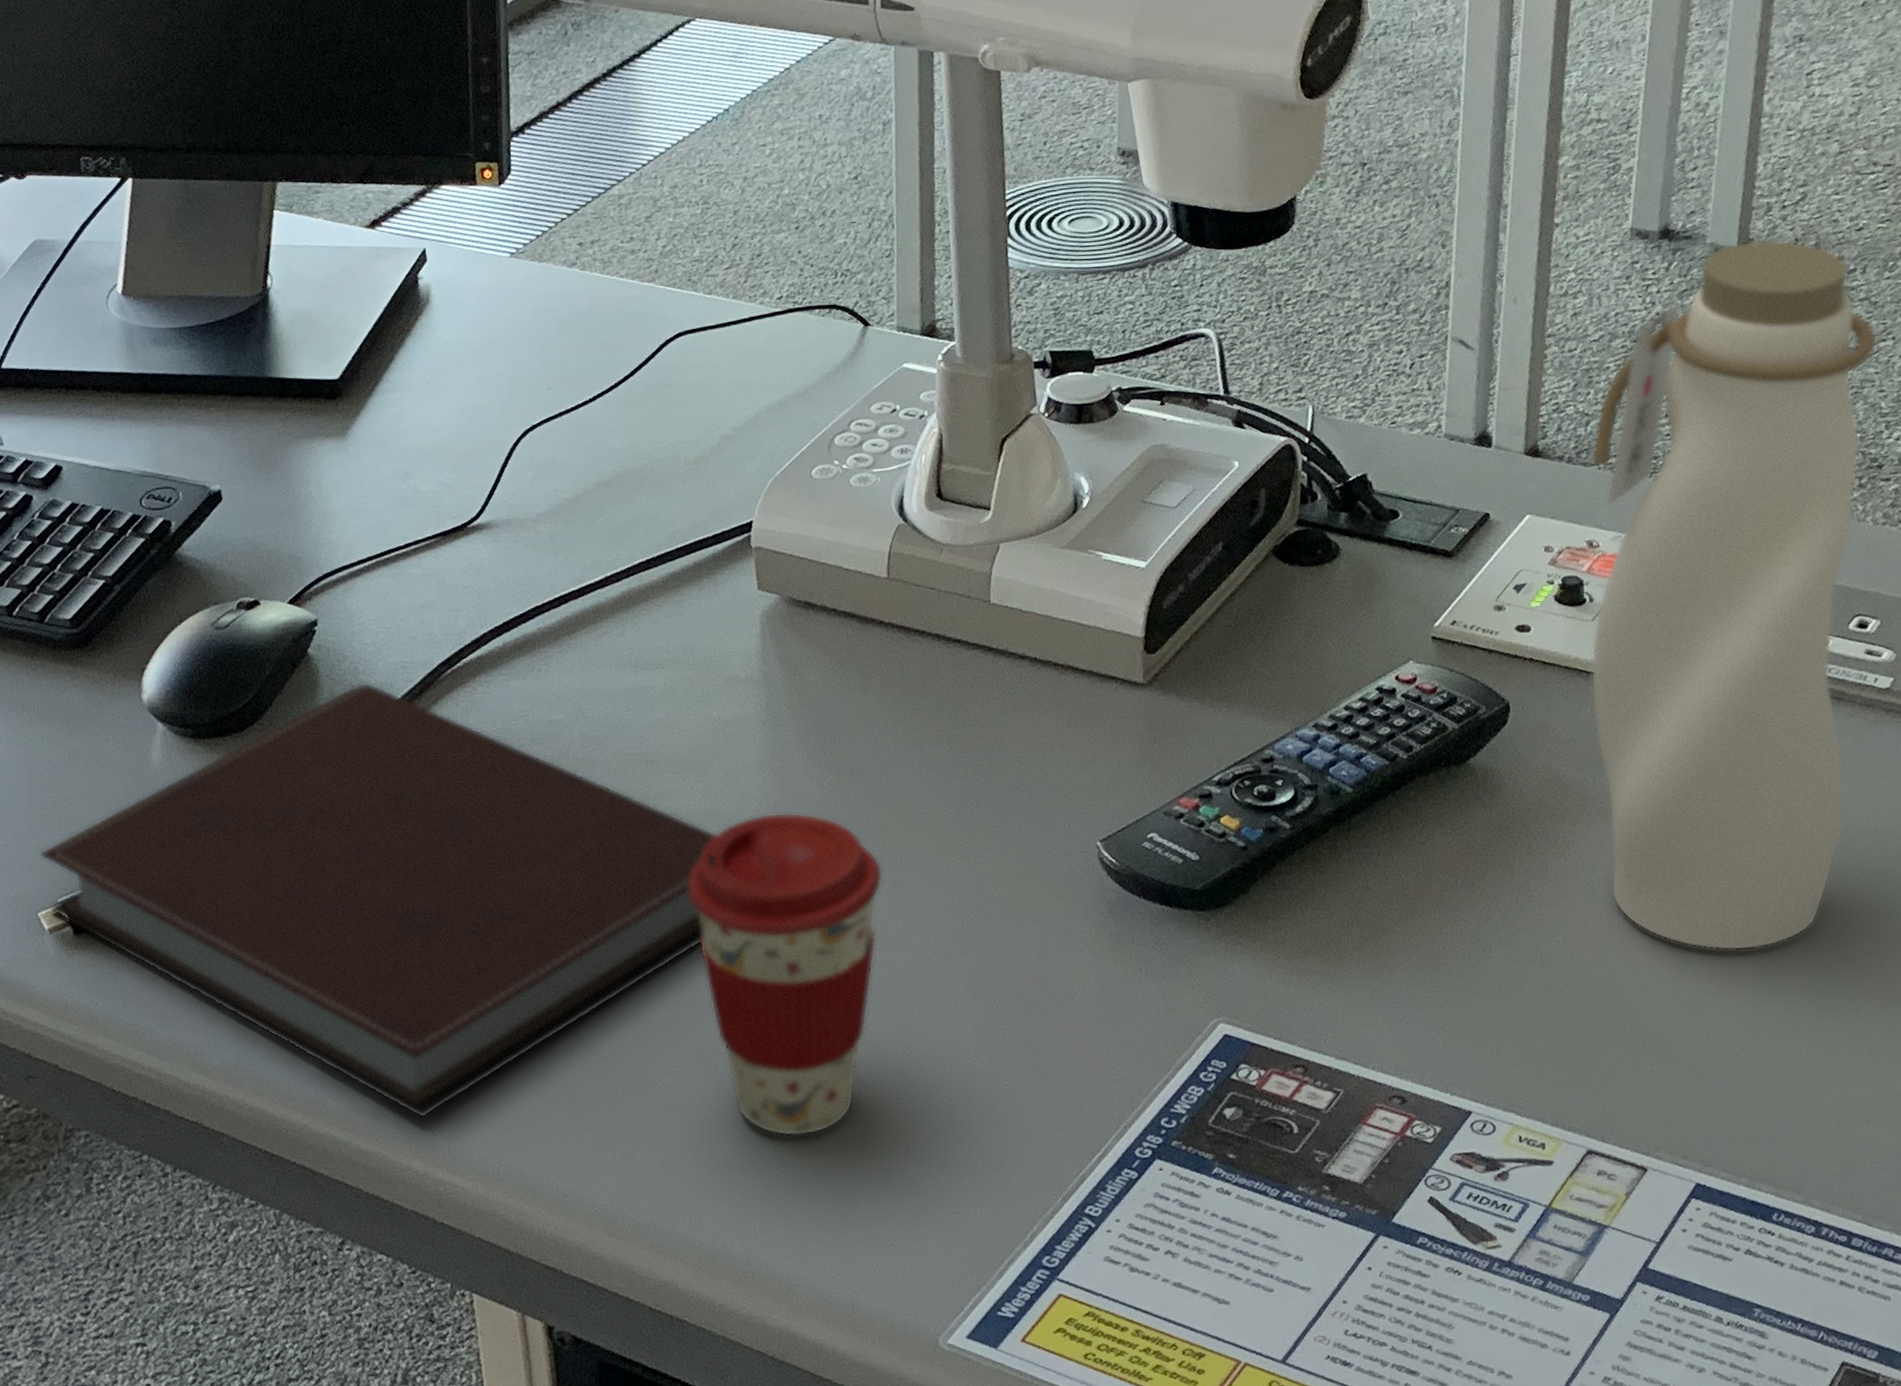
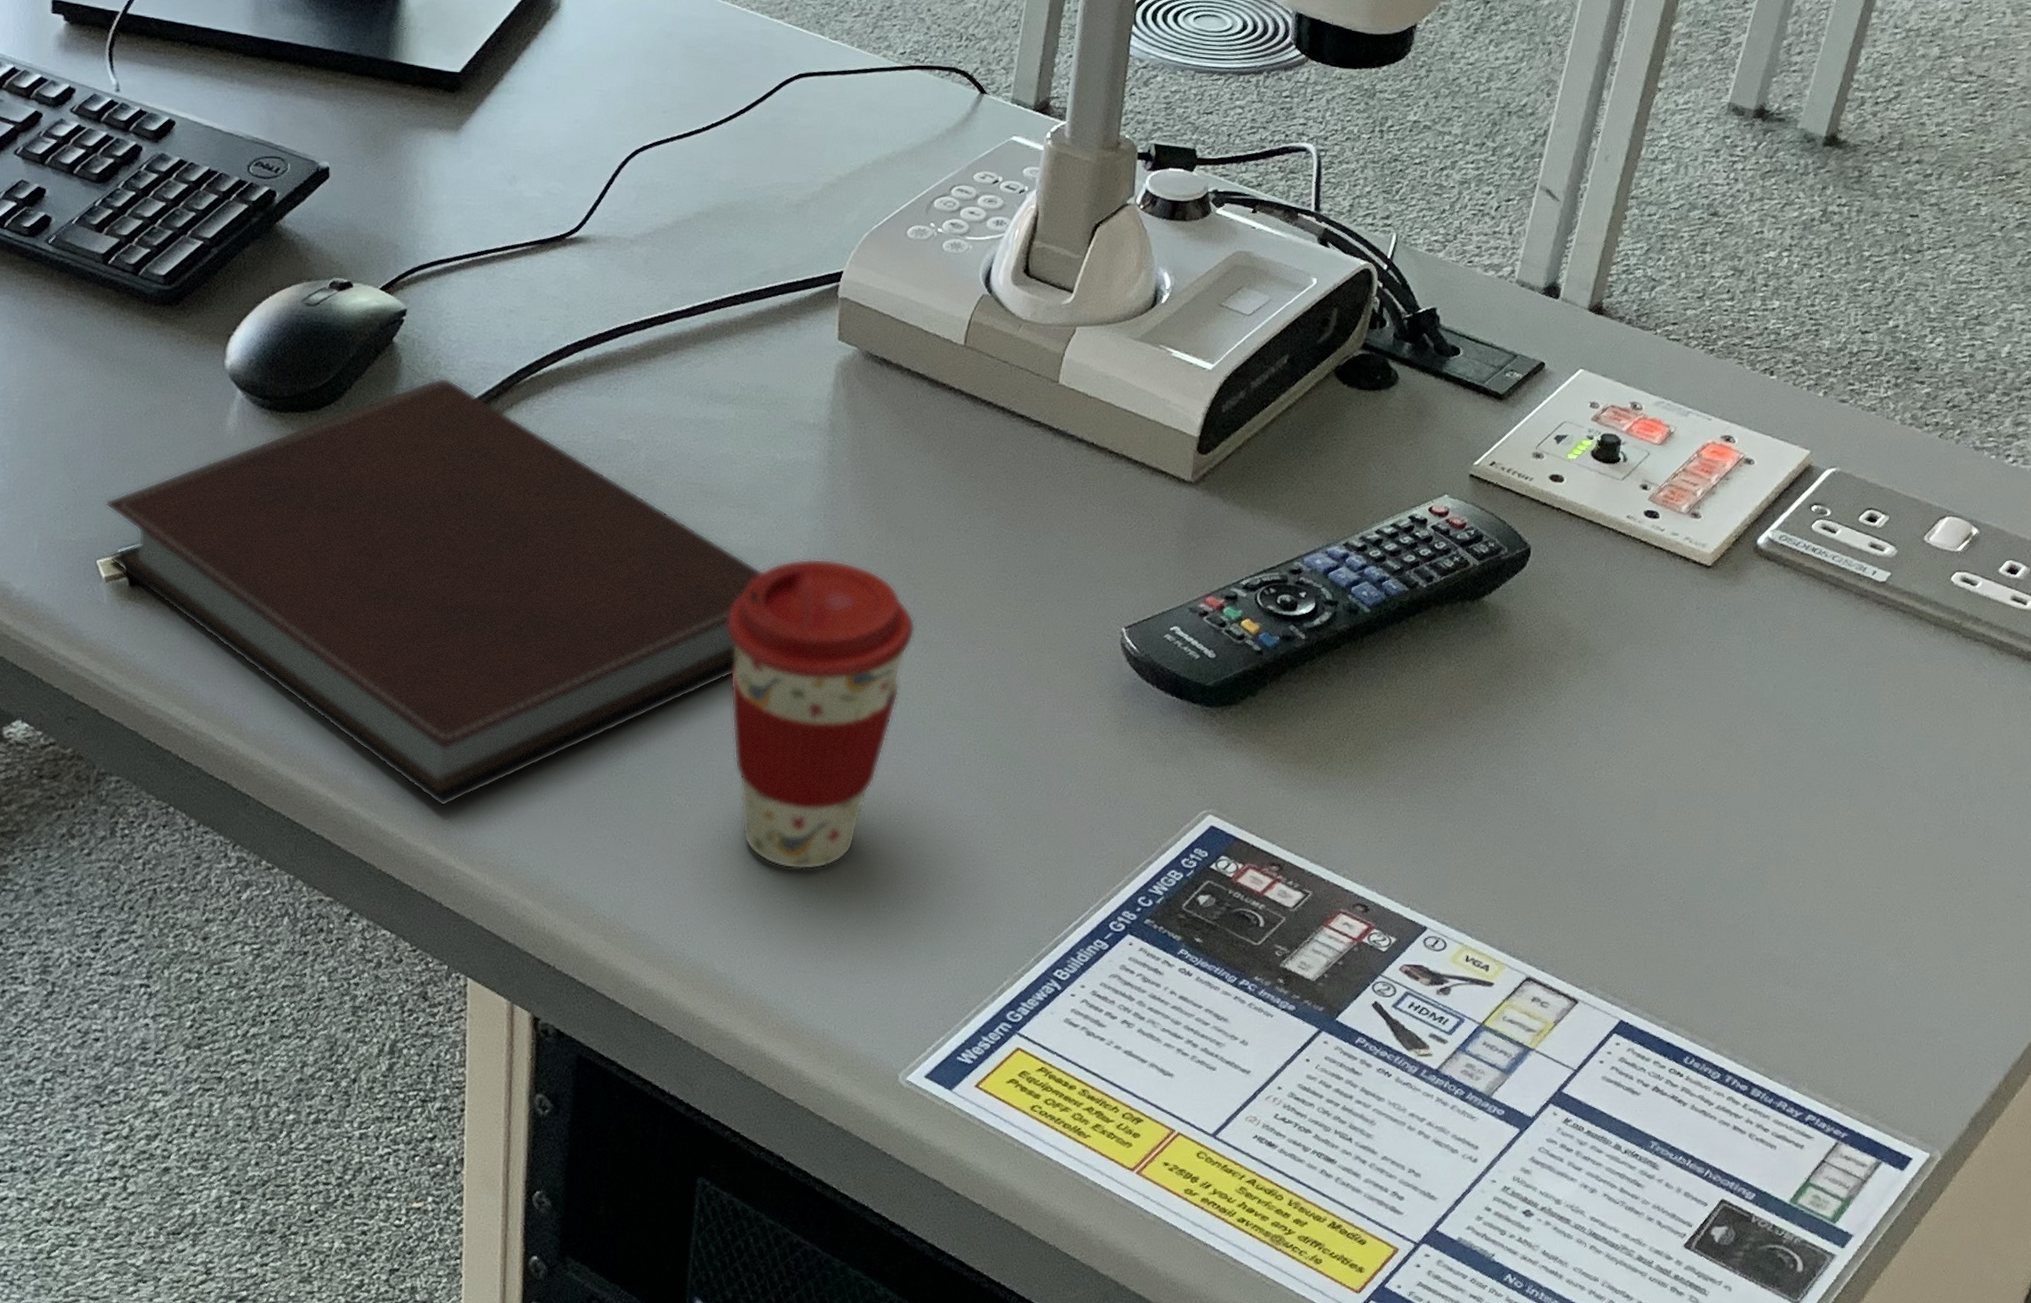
water bottle: present [1590,239,1878,951] -> none [1593,131,1940,811]

